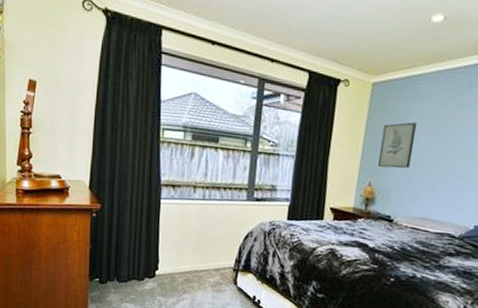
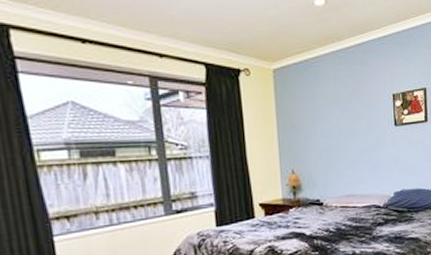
wall art: present [378,122,417,169] -> none [293,104,326,152]

